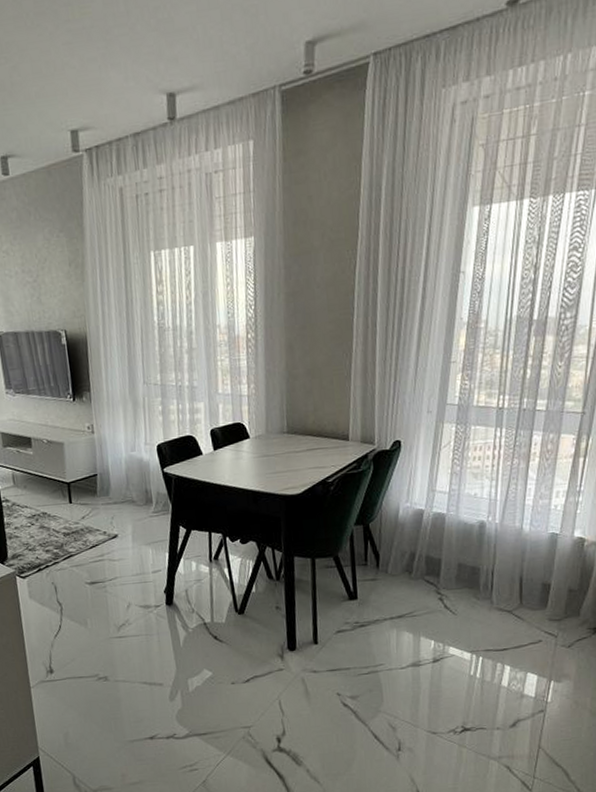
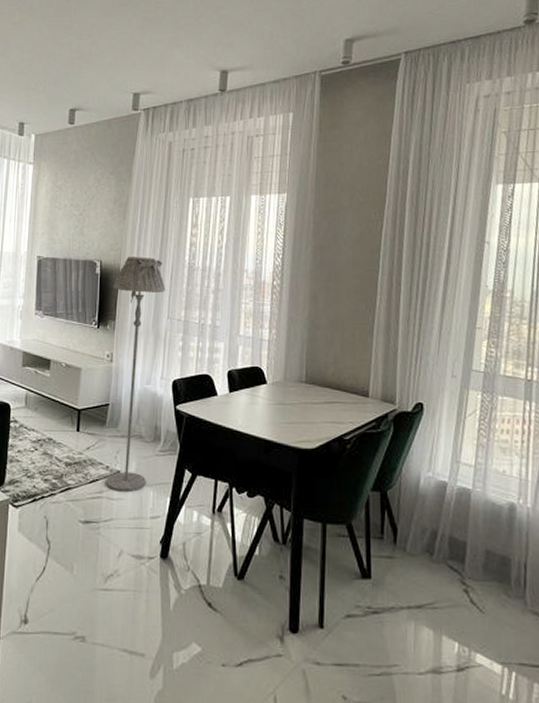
floor lamp: none [82,321,144,553] -> present [105,257,165,492]

